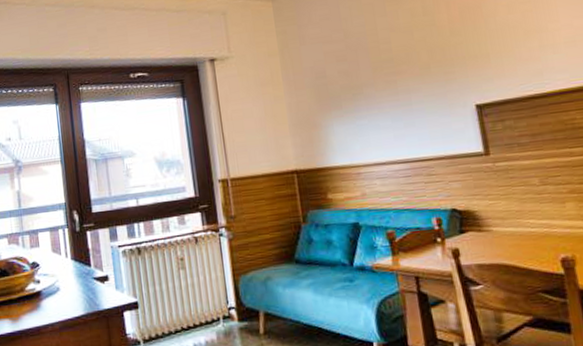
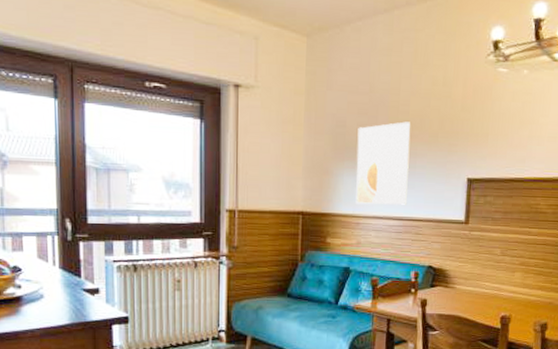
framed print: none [339,58,410,154] -> present [356,121,411,205]

